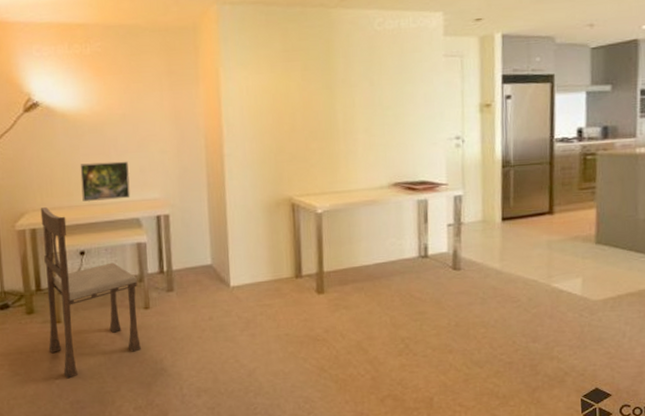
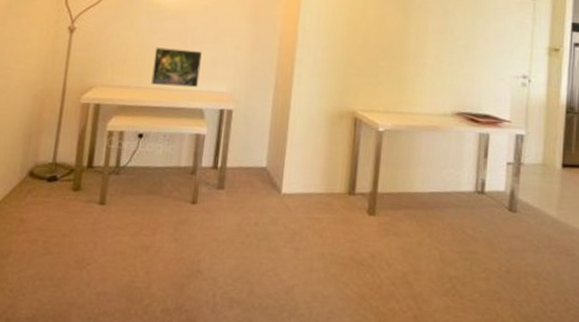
dining chair: present [40,207,141,379] -> none [87,84,190,267]

